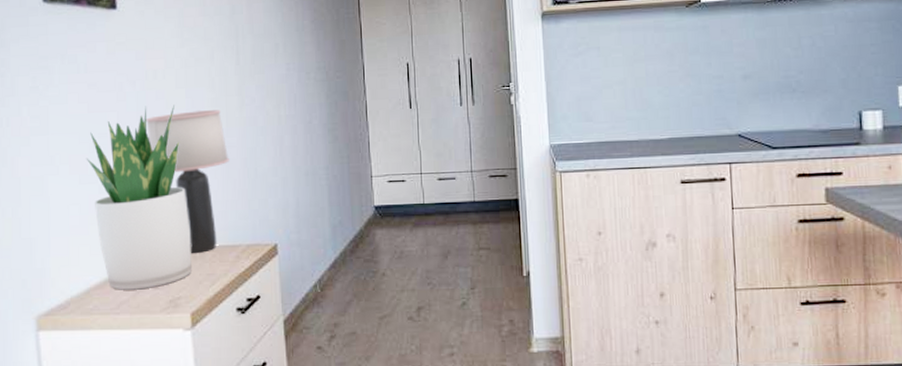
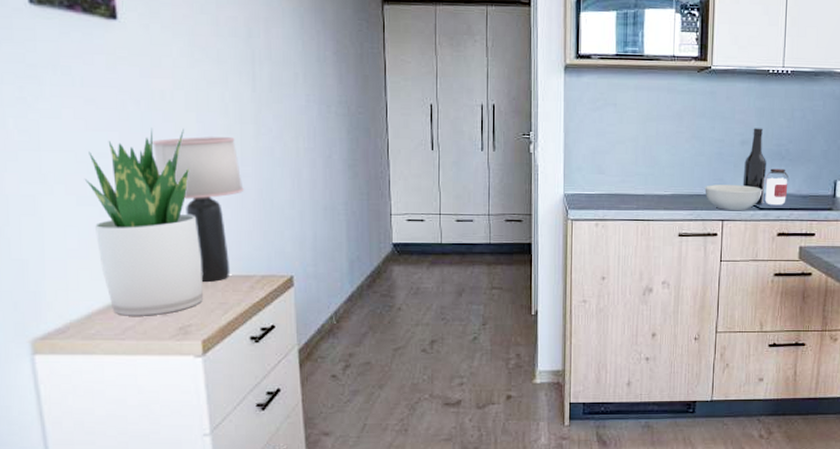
bowl: none [706,123,774,153] -> present [705,185,763,211]
bottle: none [748,60,777,145] -> present [742,128,767,205]
jar: none [776,102,804,144] -> present [765,168,790,206]

